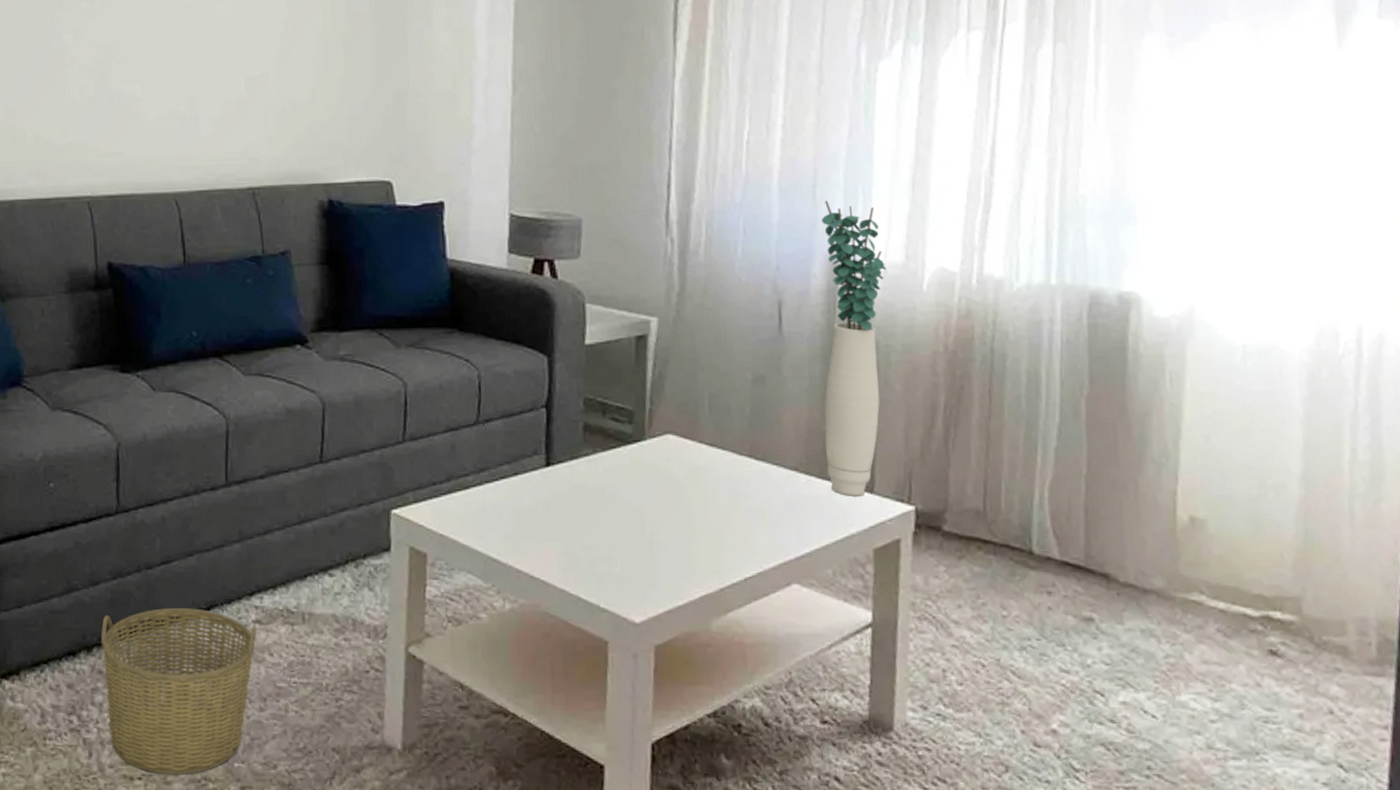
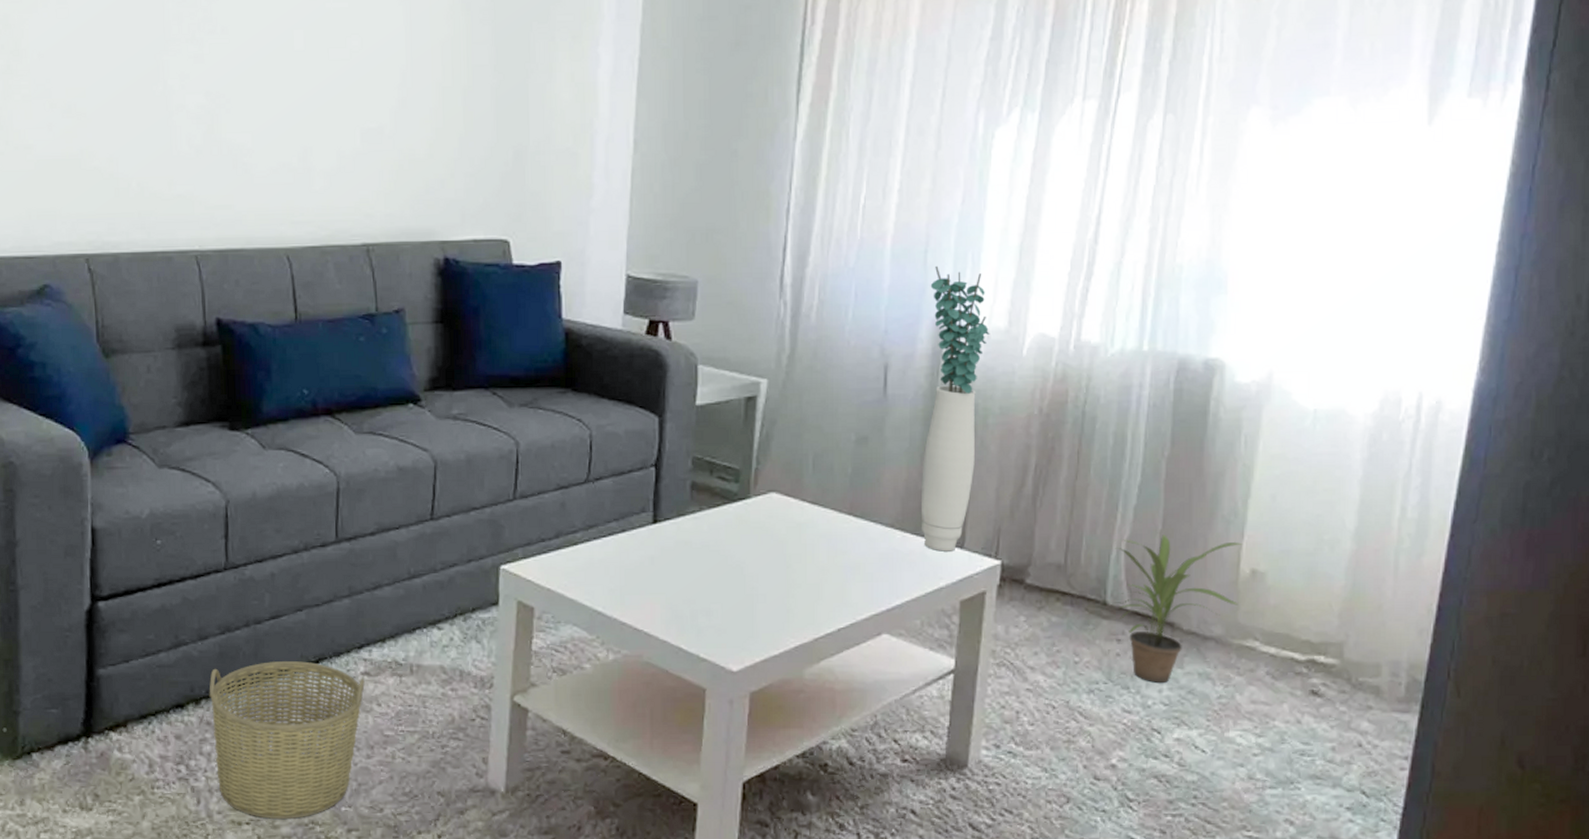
potted plant: none [1037,479,1178,639] -> present [1115,535,1242,683]

